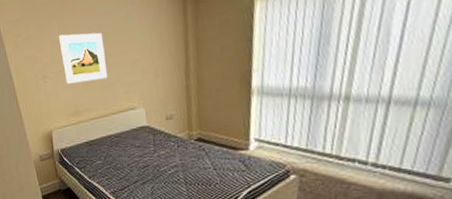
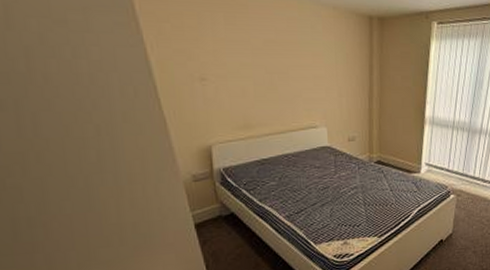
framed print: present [58,32,108,84] -> none [224,32,287,92]

